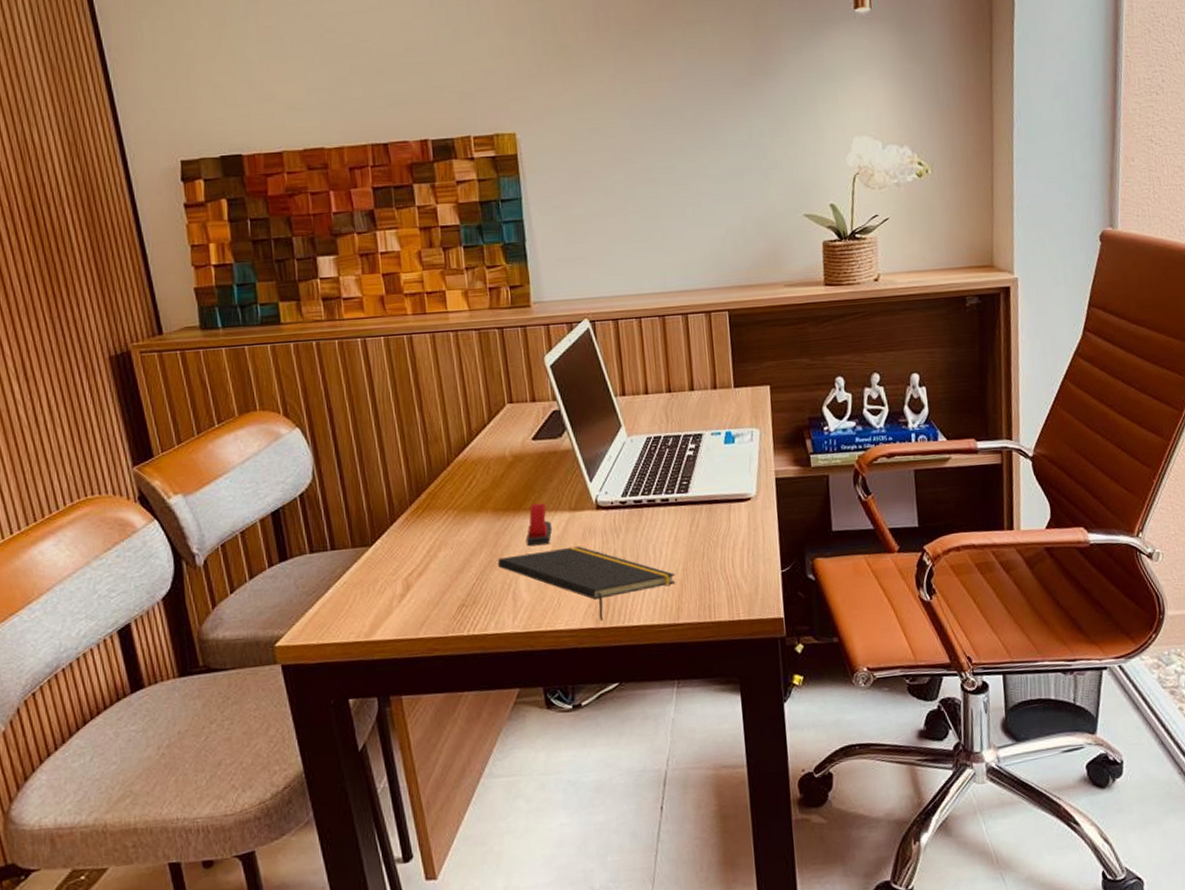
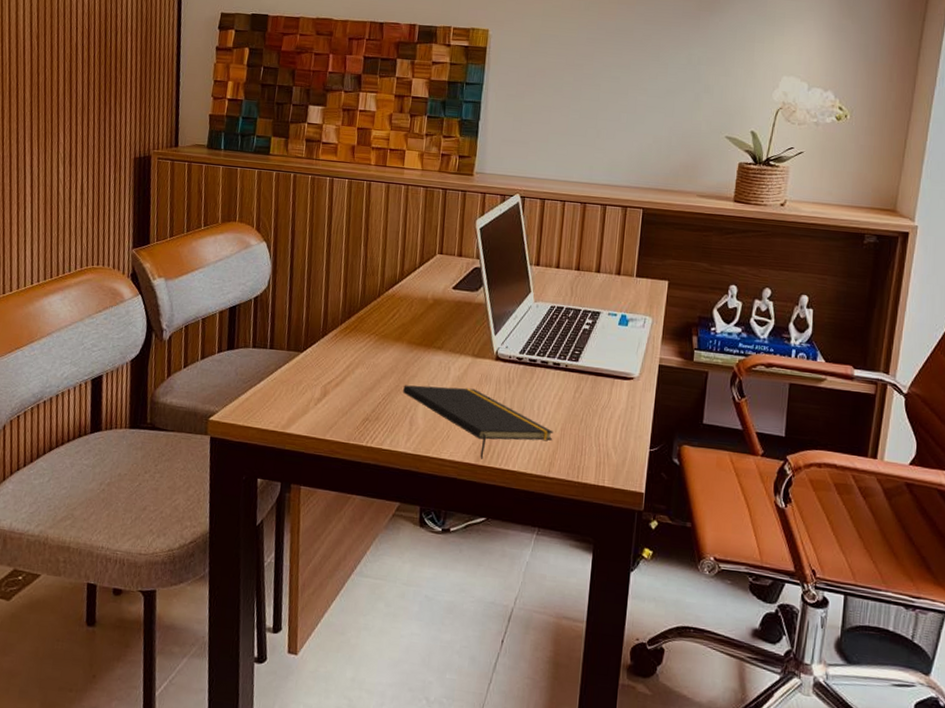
stapler: present [526,502,553,547] -> none [430,343,455,382]

